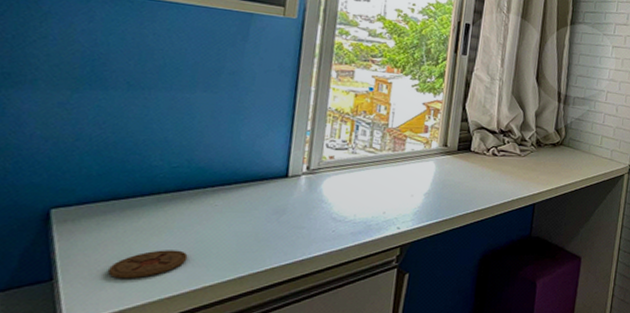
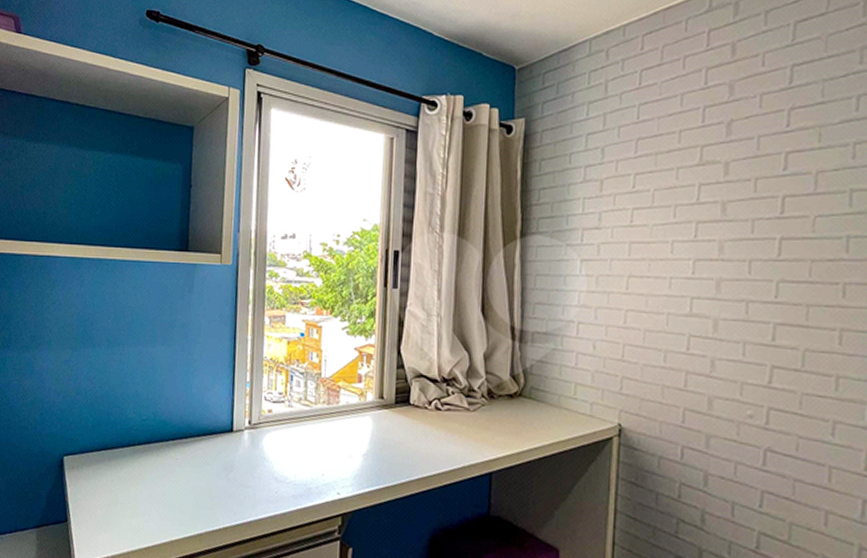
coaster: present [108,250,188,279] -> none [103,500,158,527]

